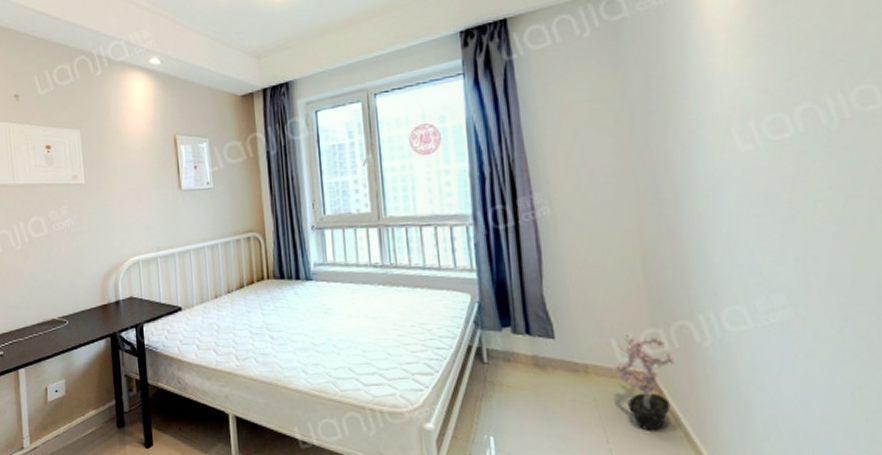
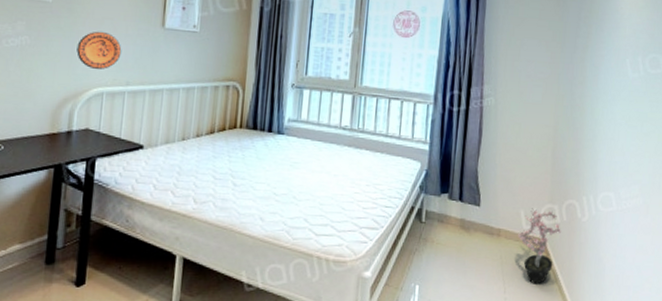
decorative plate: none [111,203,149,239] -> present [76,31,122,69]

